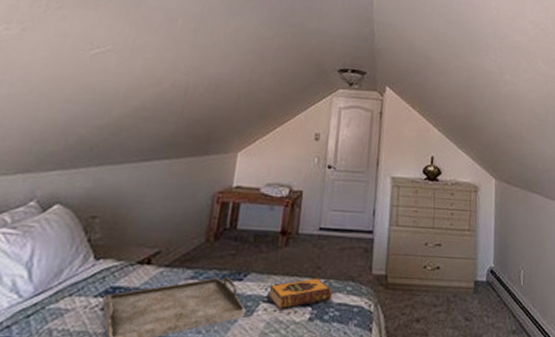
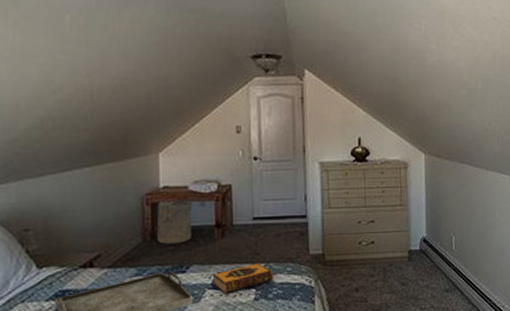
laundry hamper: none [220,199,263,248] -> present [156,199,193,244]

